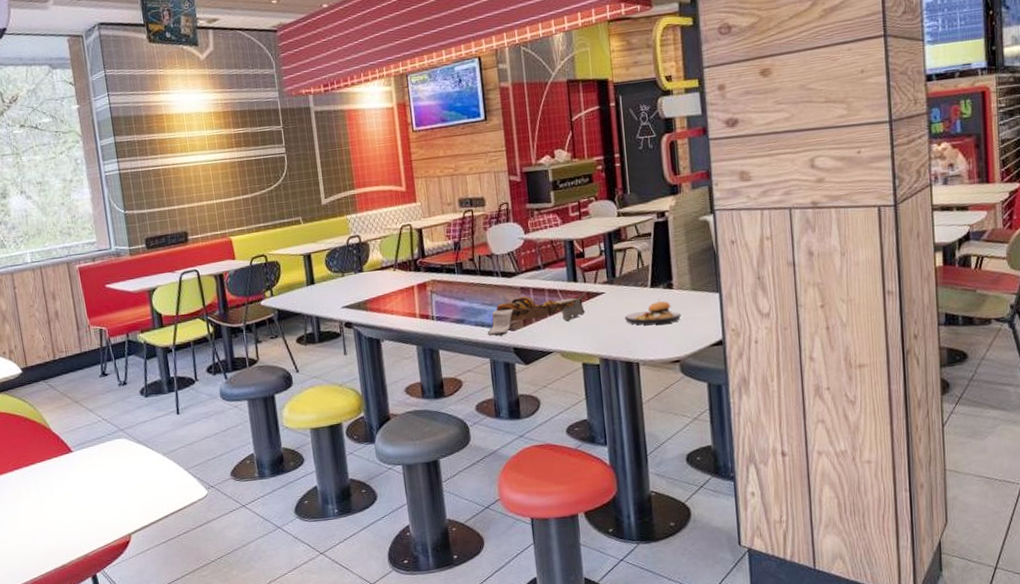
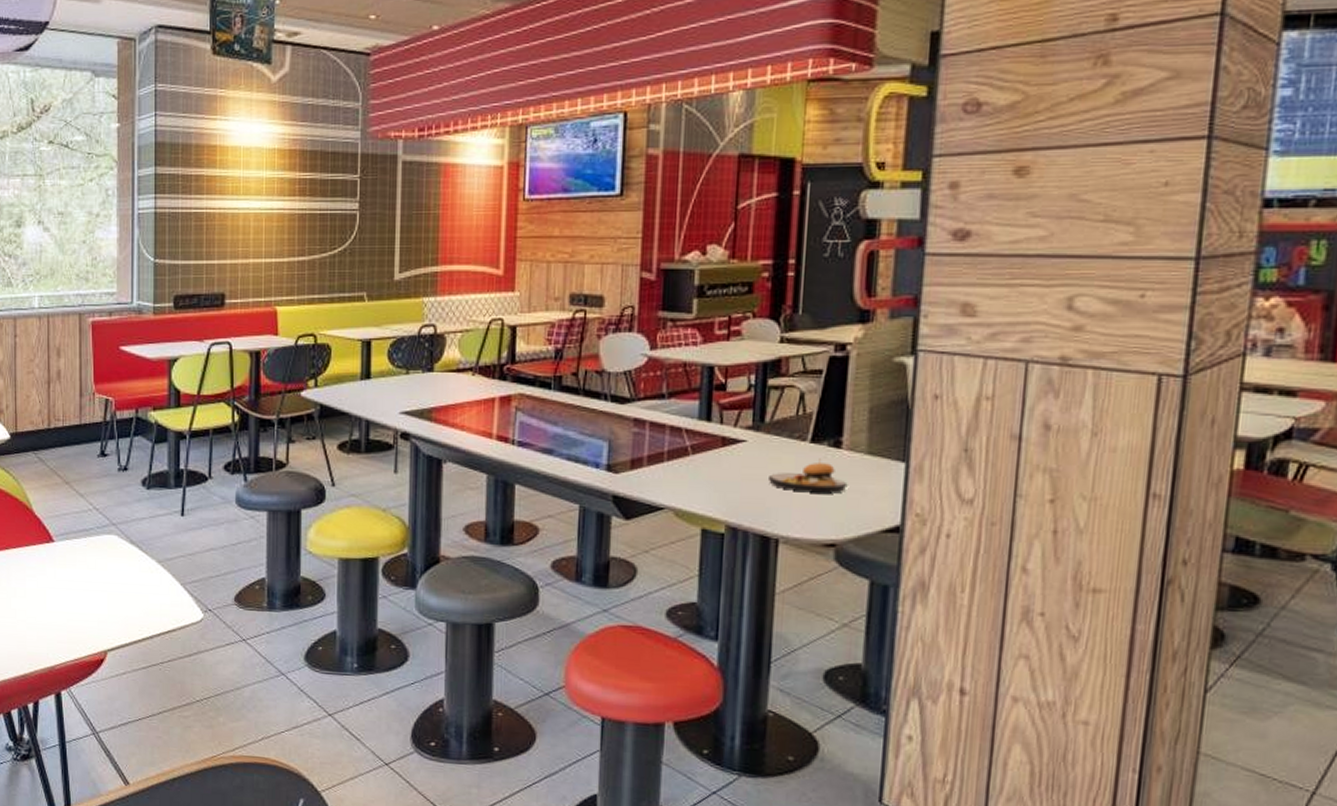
food tray: present [487,294,585,337] -> none [581,431,718,478]

